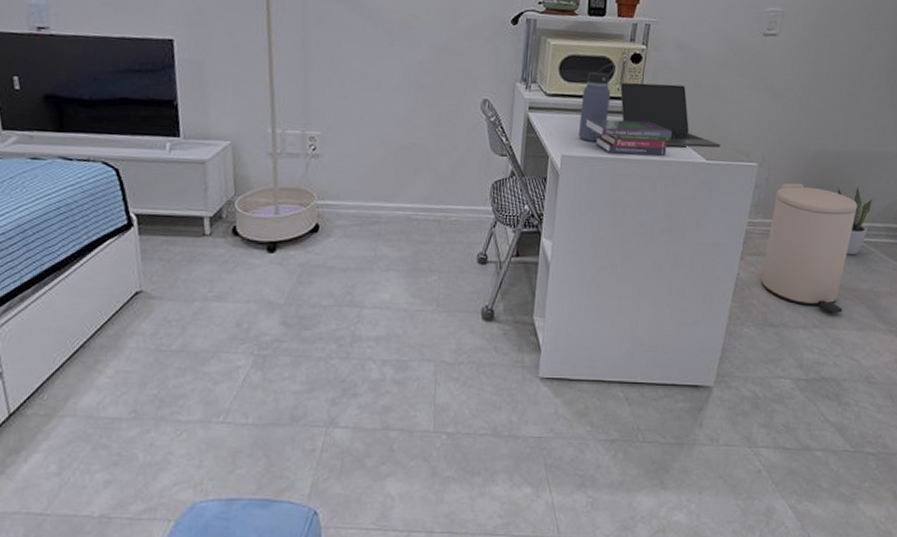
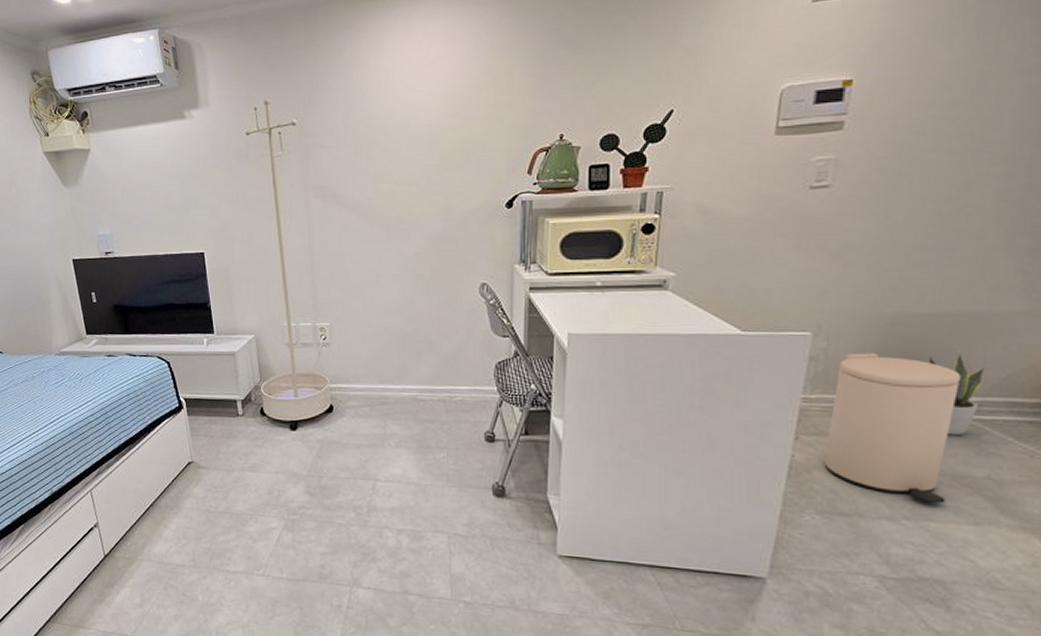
water bottle: present [579,63,617,142] -> none [586,237,626,319]
books: present [585,119,672,156] -> none [592,293,697,330]
laptop: present [620,82,721,148] -> none [632,253,761,319]

